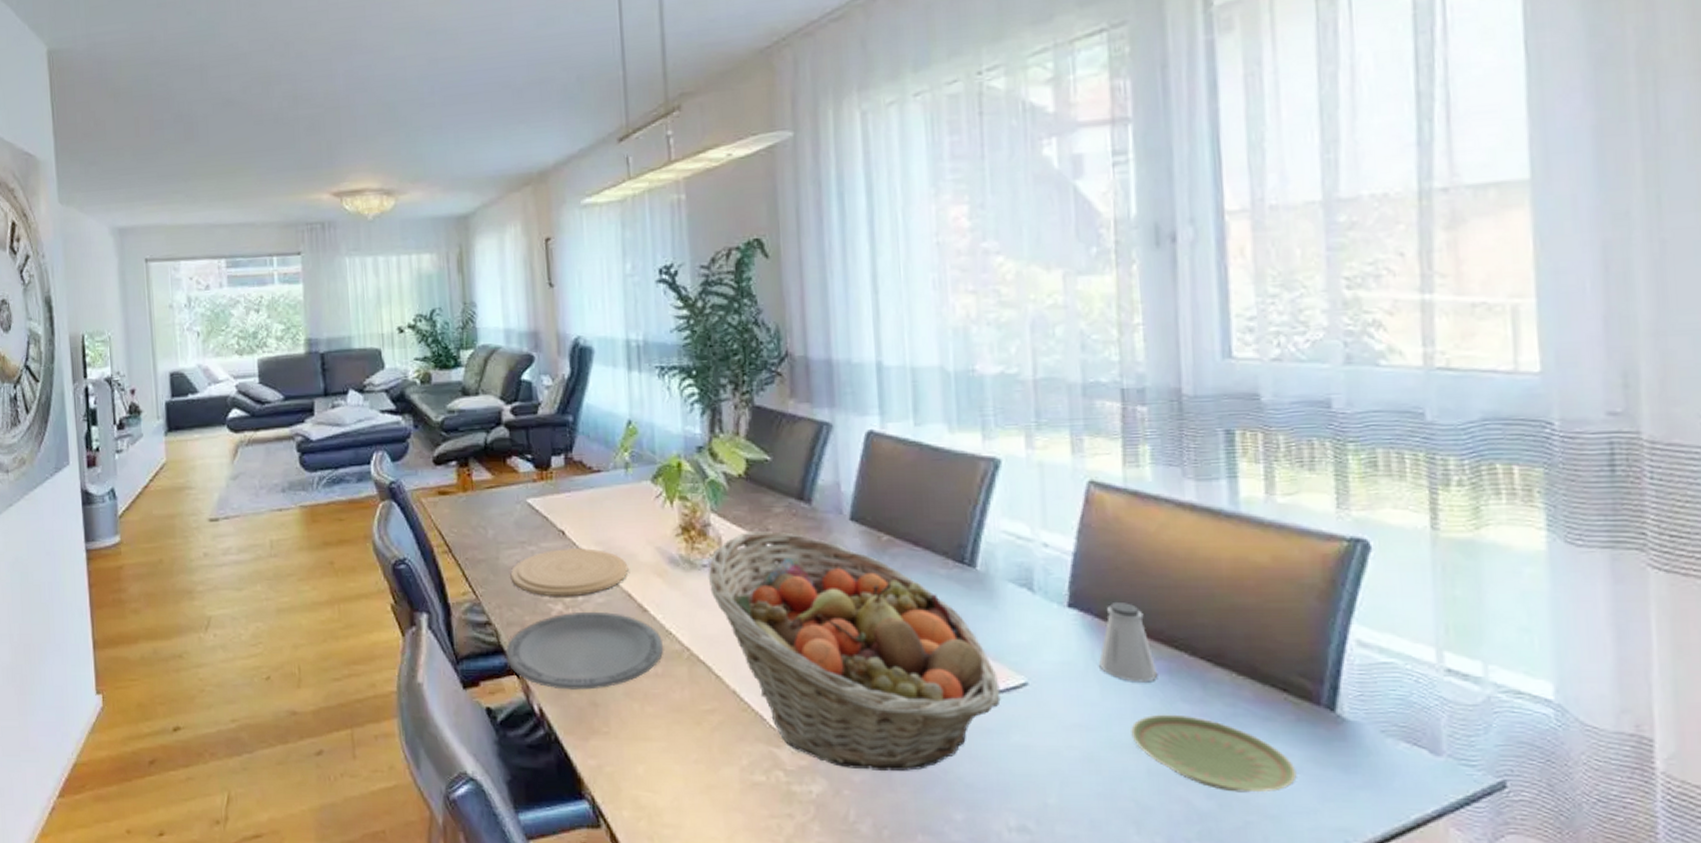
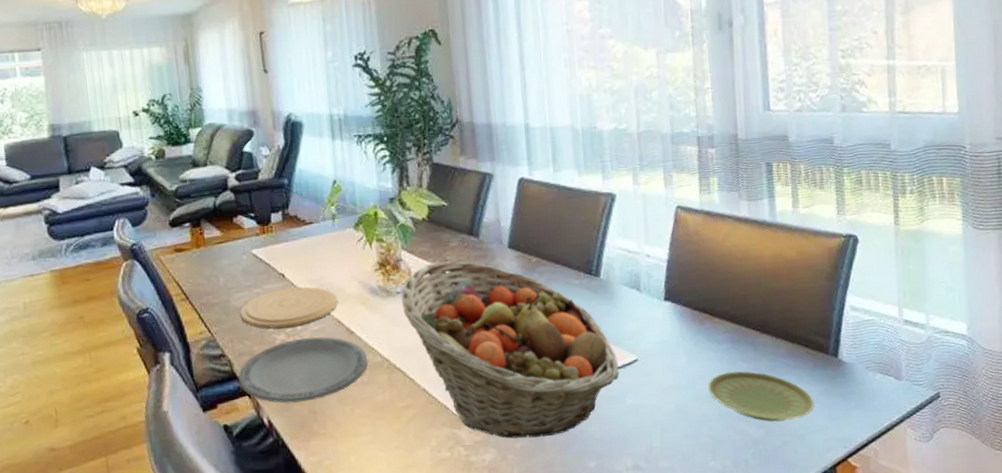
saltshaker: present [1099,603,1158,682] -> none [686,293,725,351]

